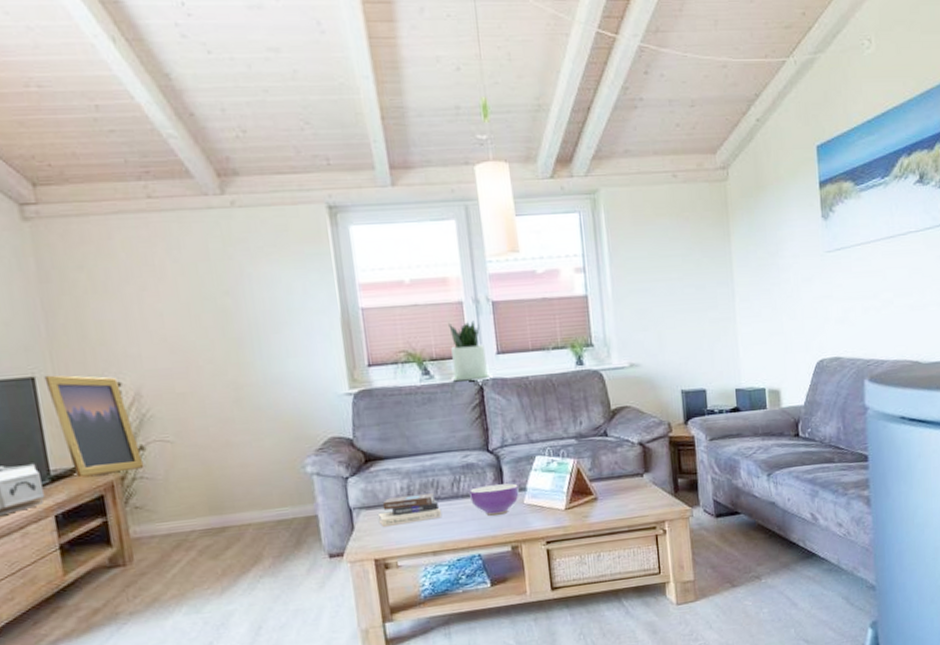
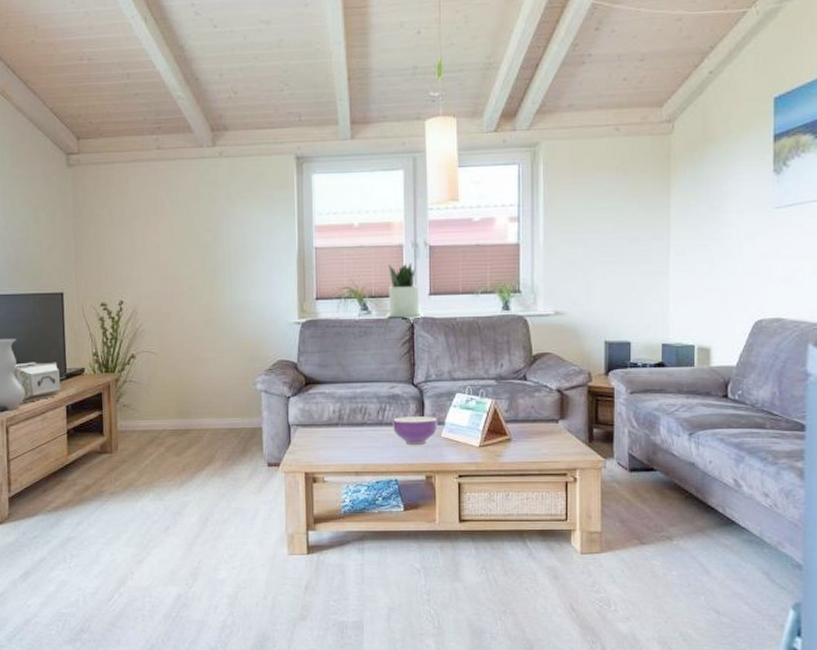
picture frame: present [44,375,145,478] -> none [70,292,134,377]
books: present [377,493,443,528] -> none [311,418,367,445]

